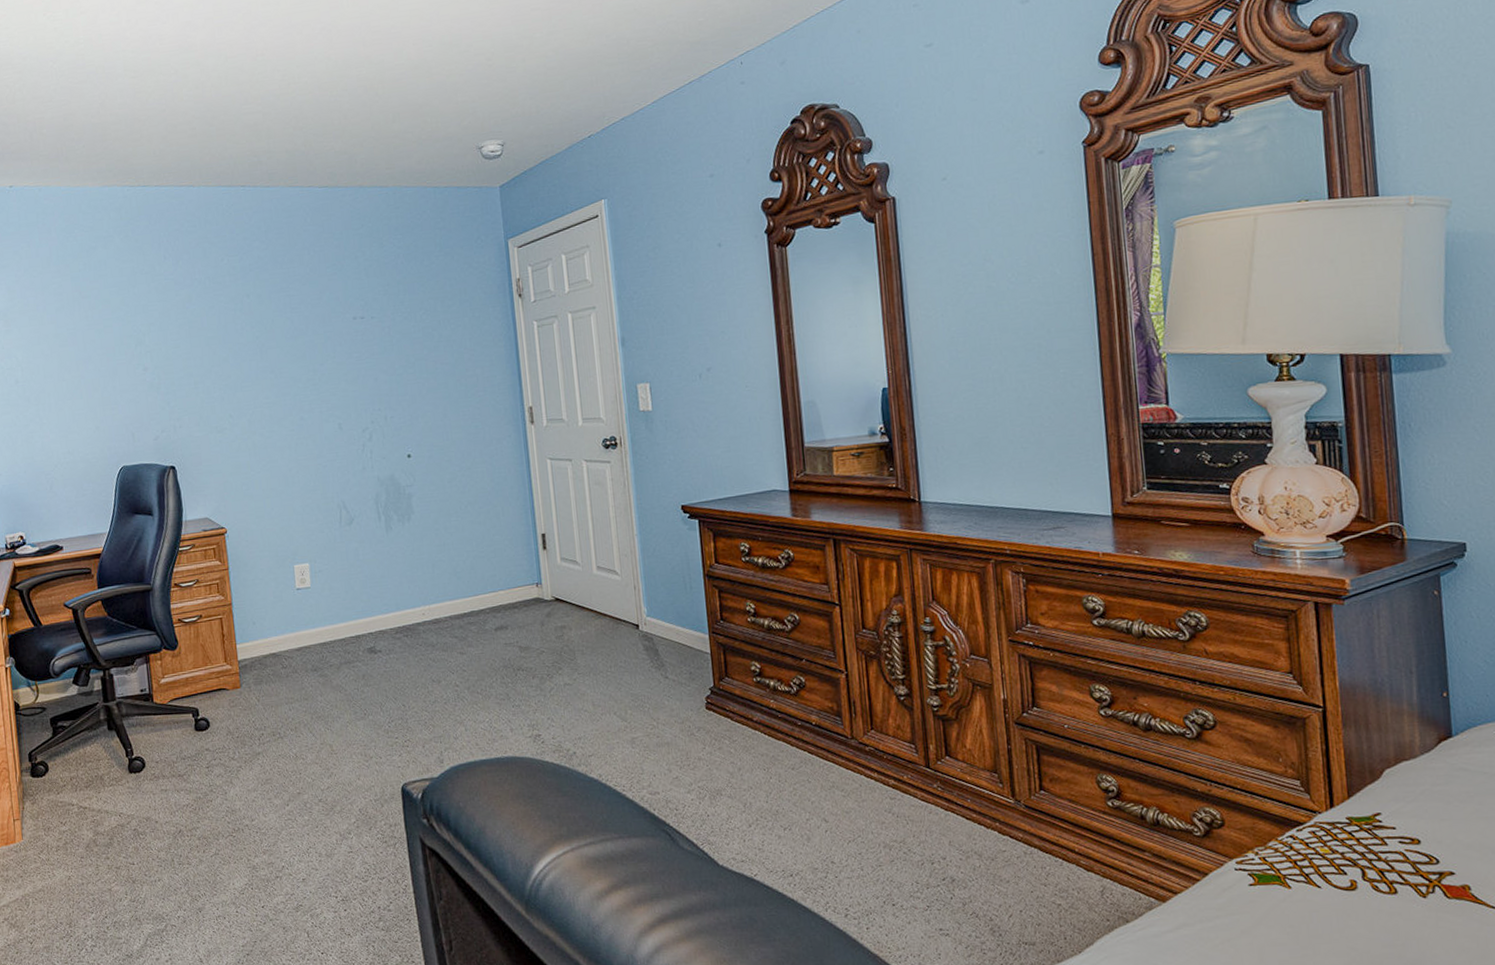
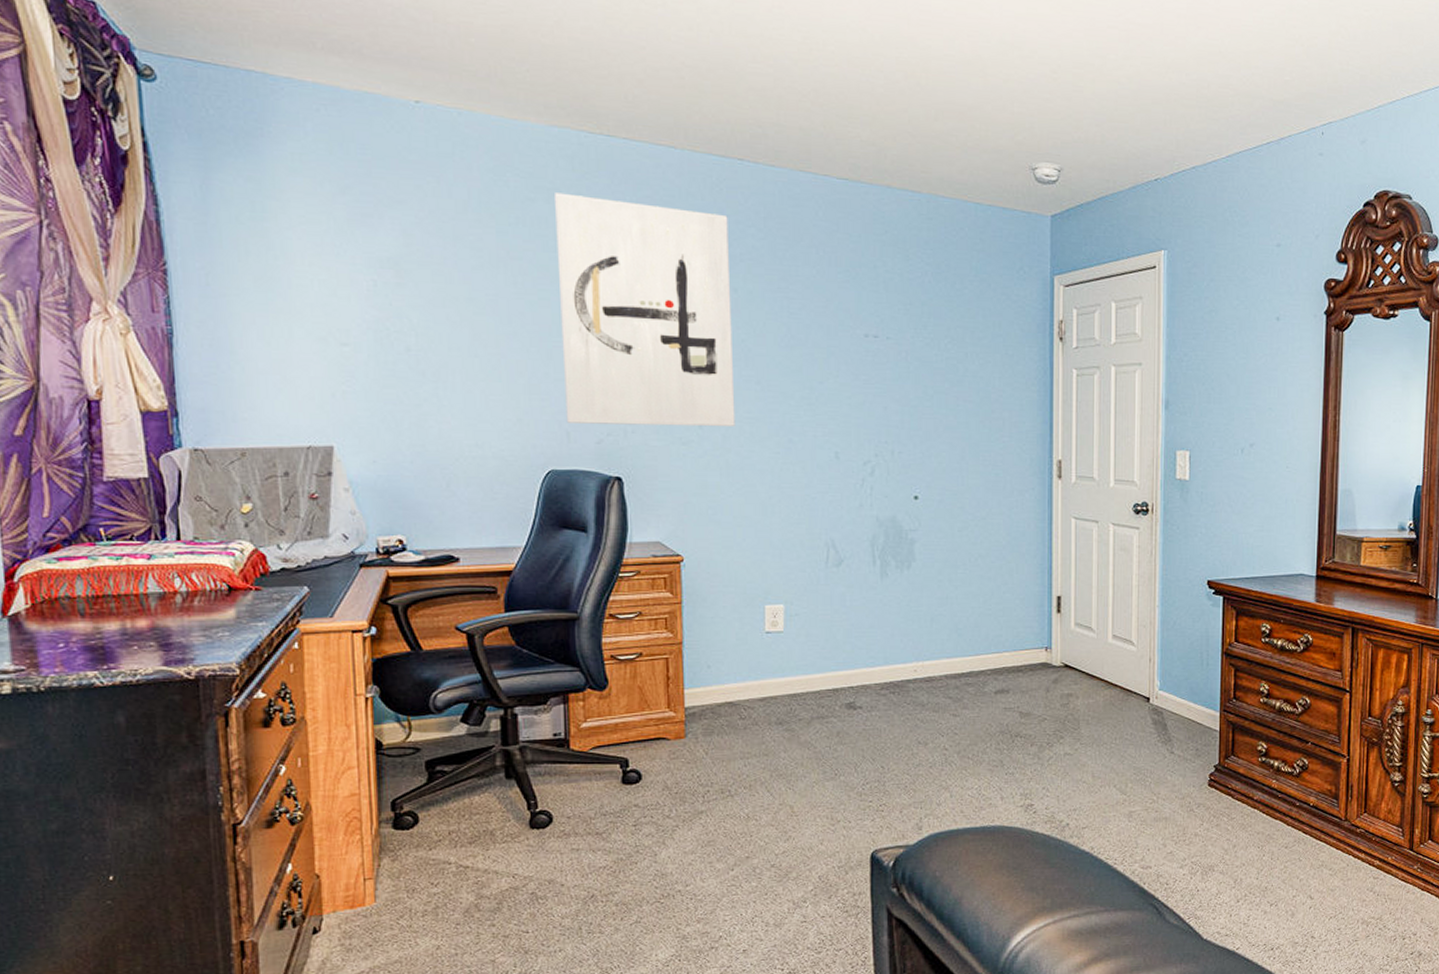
wall art: none [109,234,258,426] -> present [553,193,736,427]

